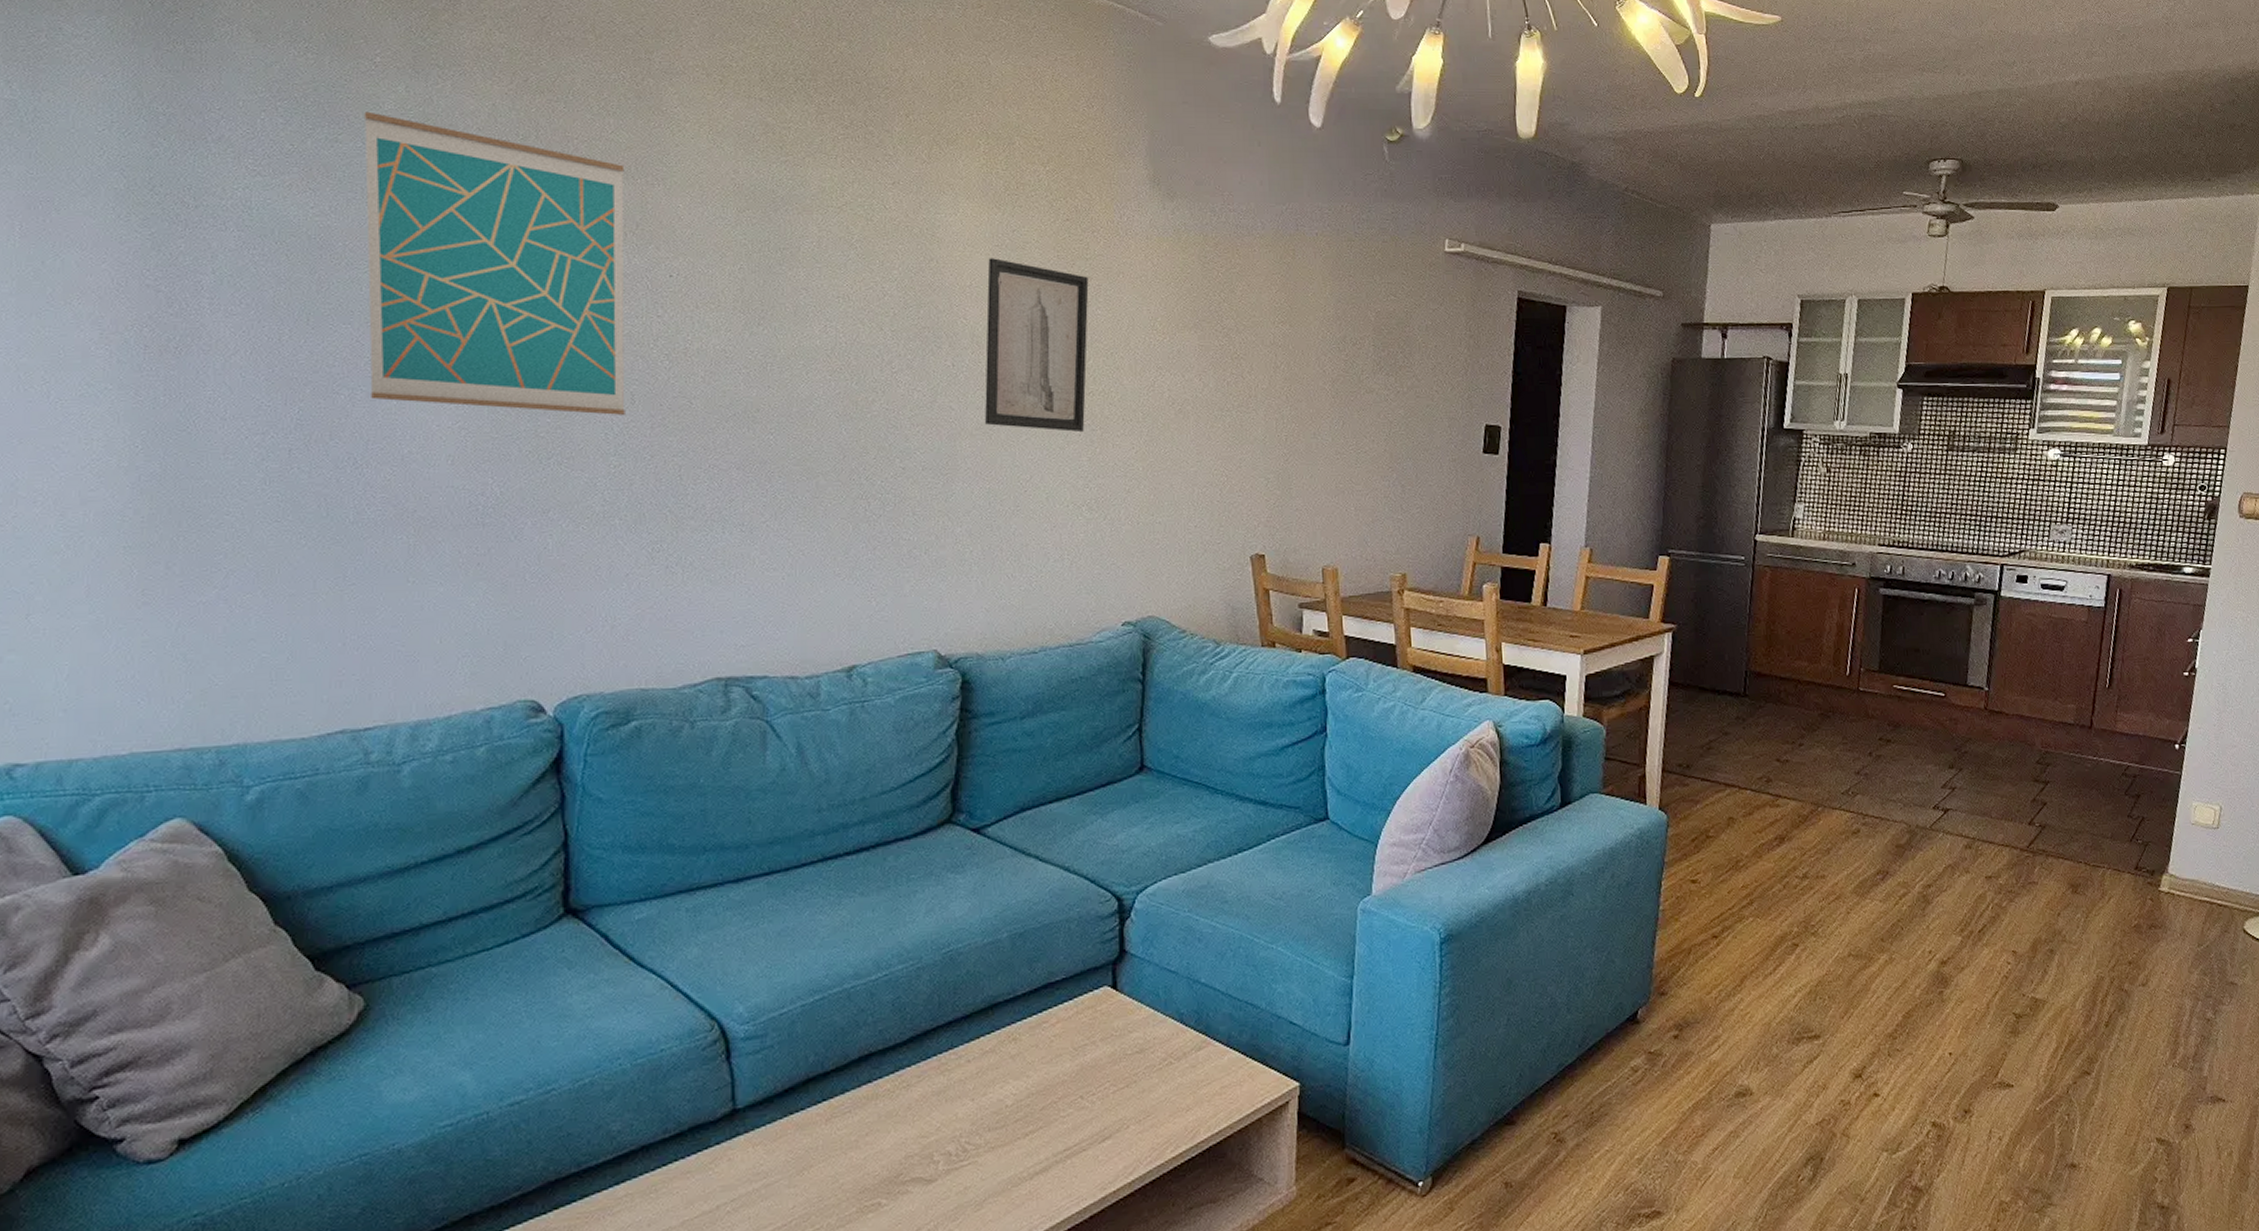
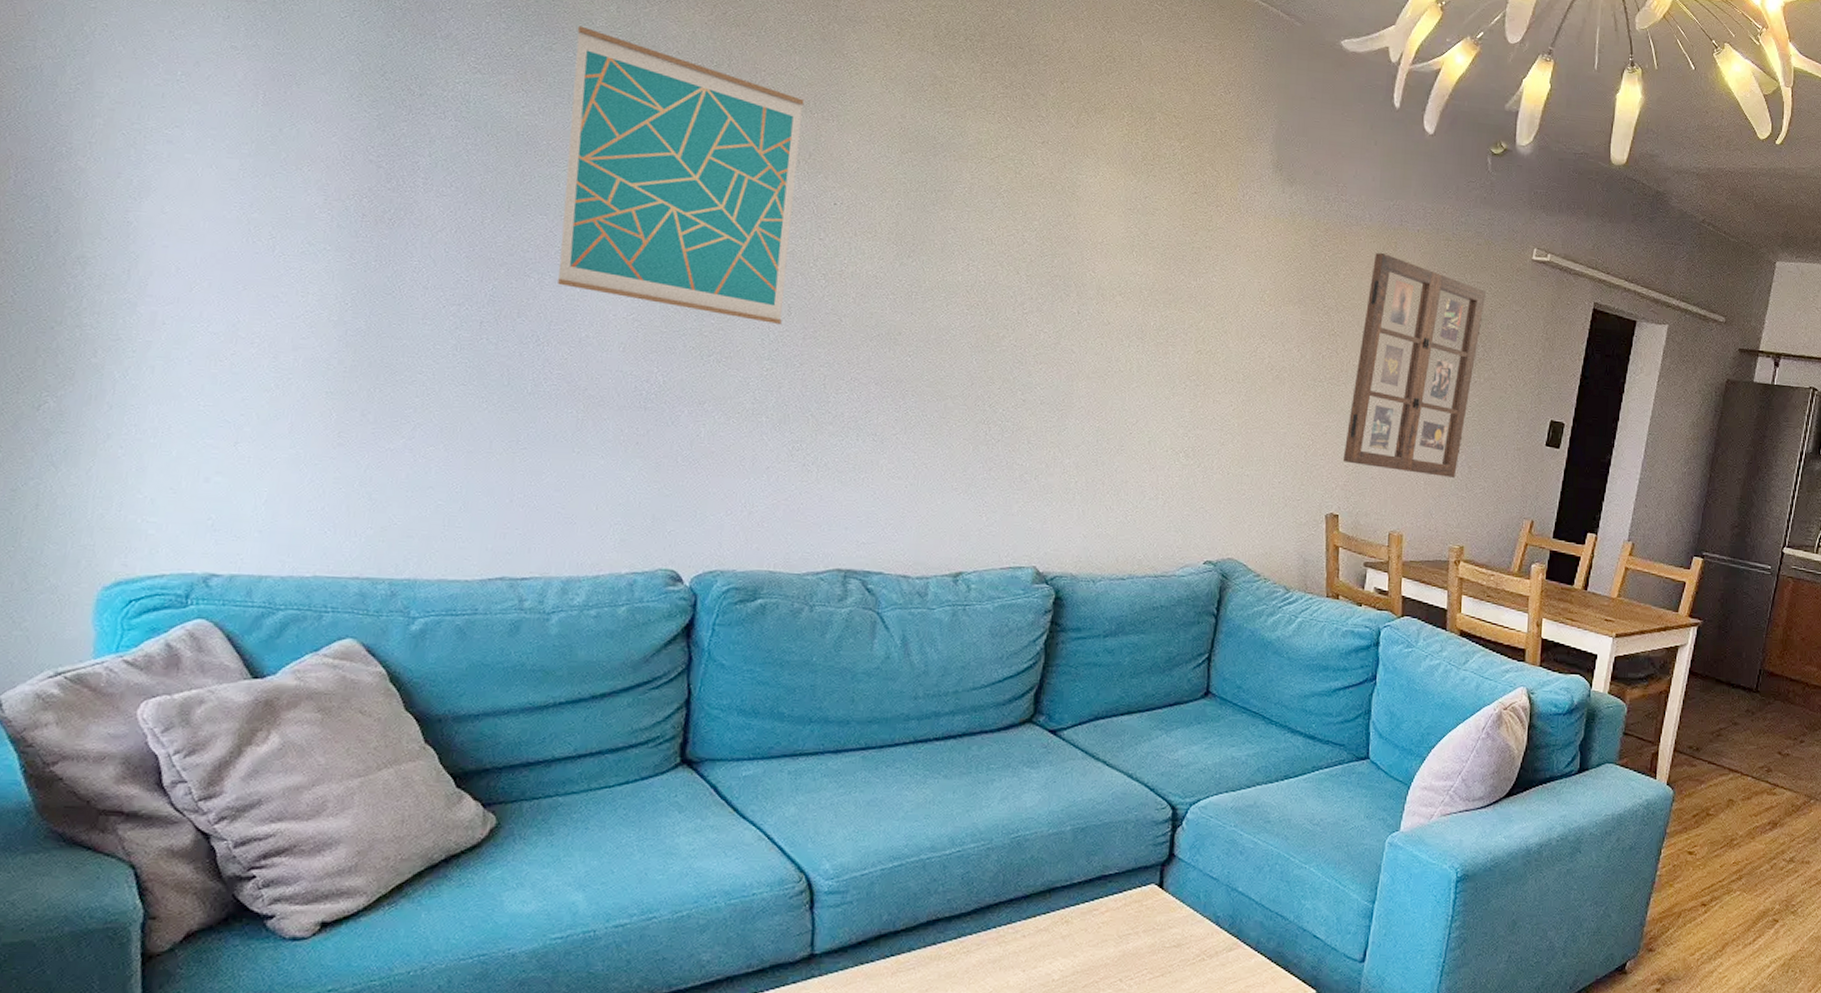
wall art: present [985,258,1089,433] -> none [1101,220,1209,387]
picture frame: none [1262,263,1399,500] -> present [1342,253,1486,478]

